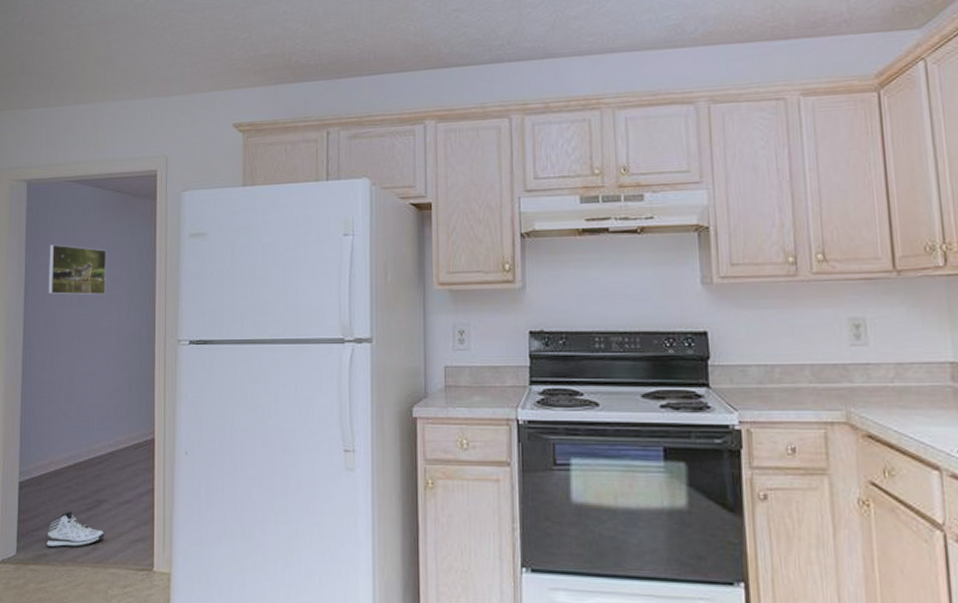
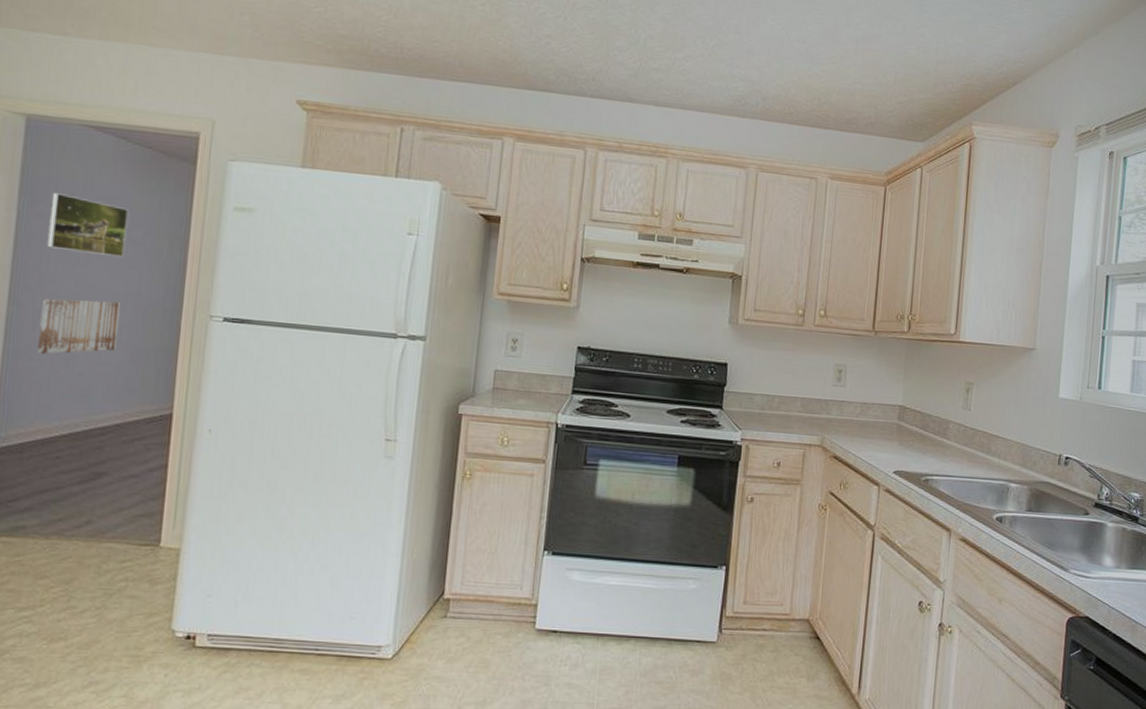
sneaker: present [46,511,105,548] -> none [25,482,103,521]
wall art: none [47,336,107,391] -> present [37,298,122,355]

